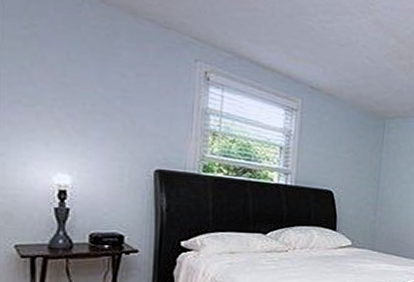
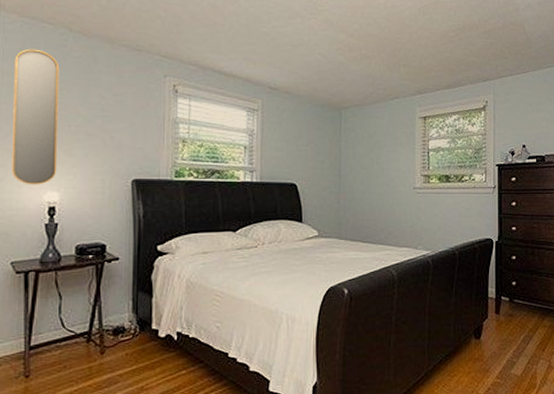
home mirror: none [15,9,72,166] -> present [12,48,60,185]

